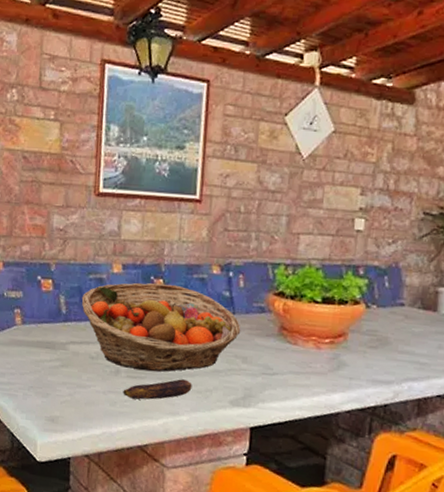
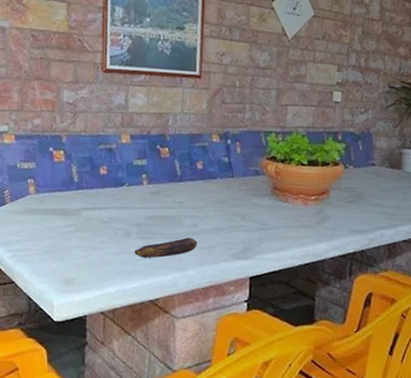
fruit basket: present [81,282,241,372] -> none [92,151,239,232]

